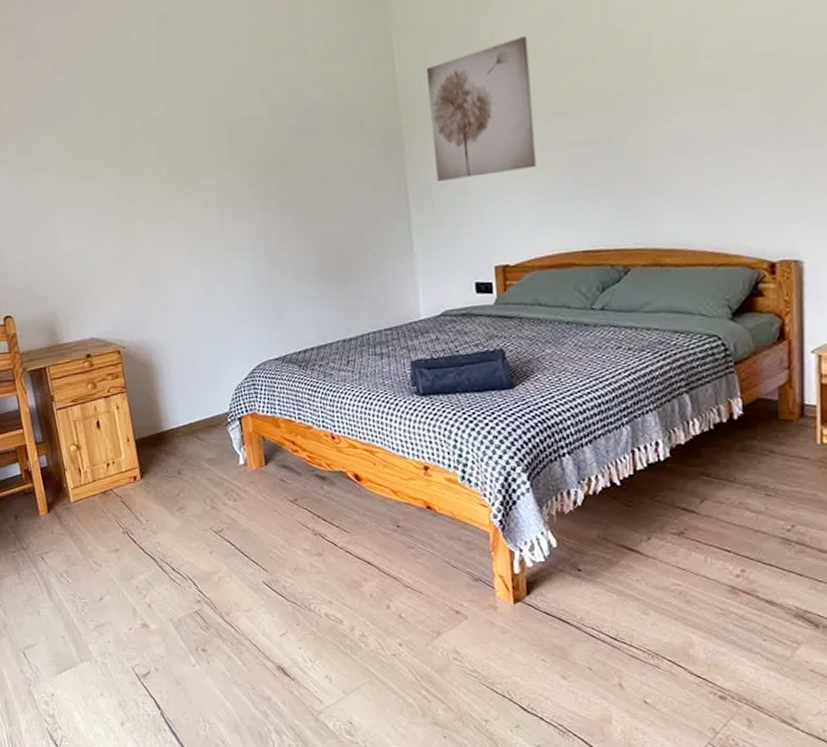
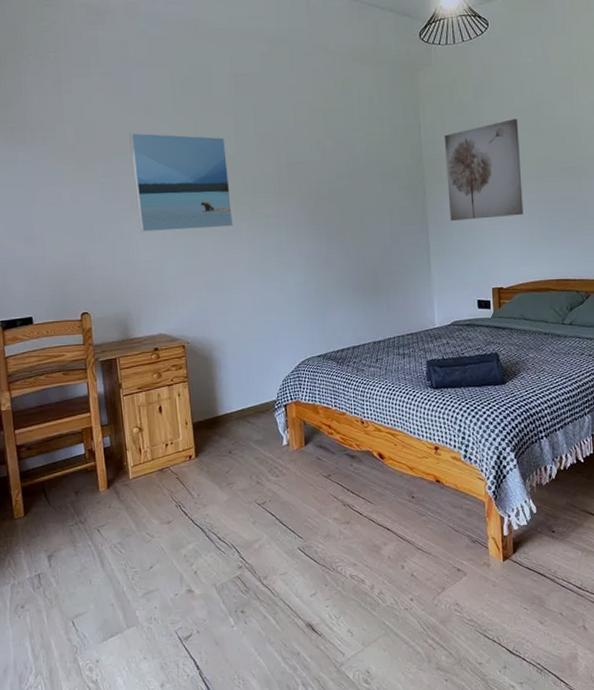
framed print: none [38,95,167,220] -> present [129,133,234,233]

